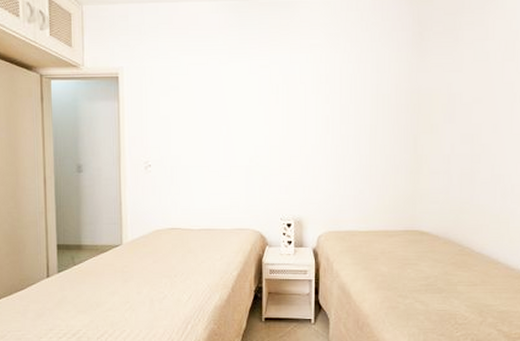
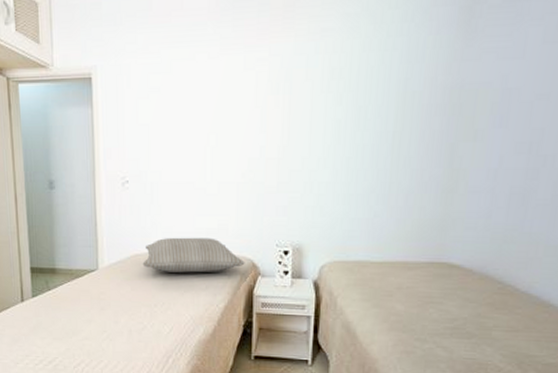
pillow: none [163,214,255,245] -> present [142,237,245,273]

